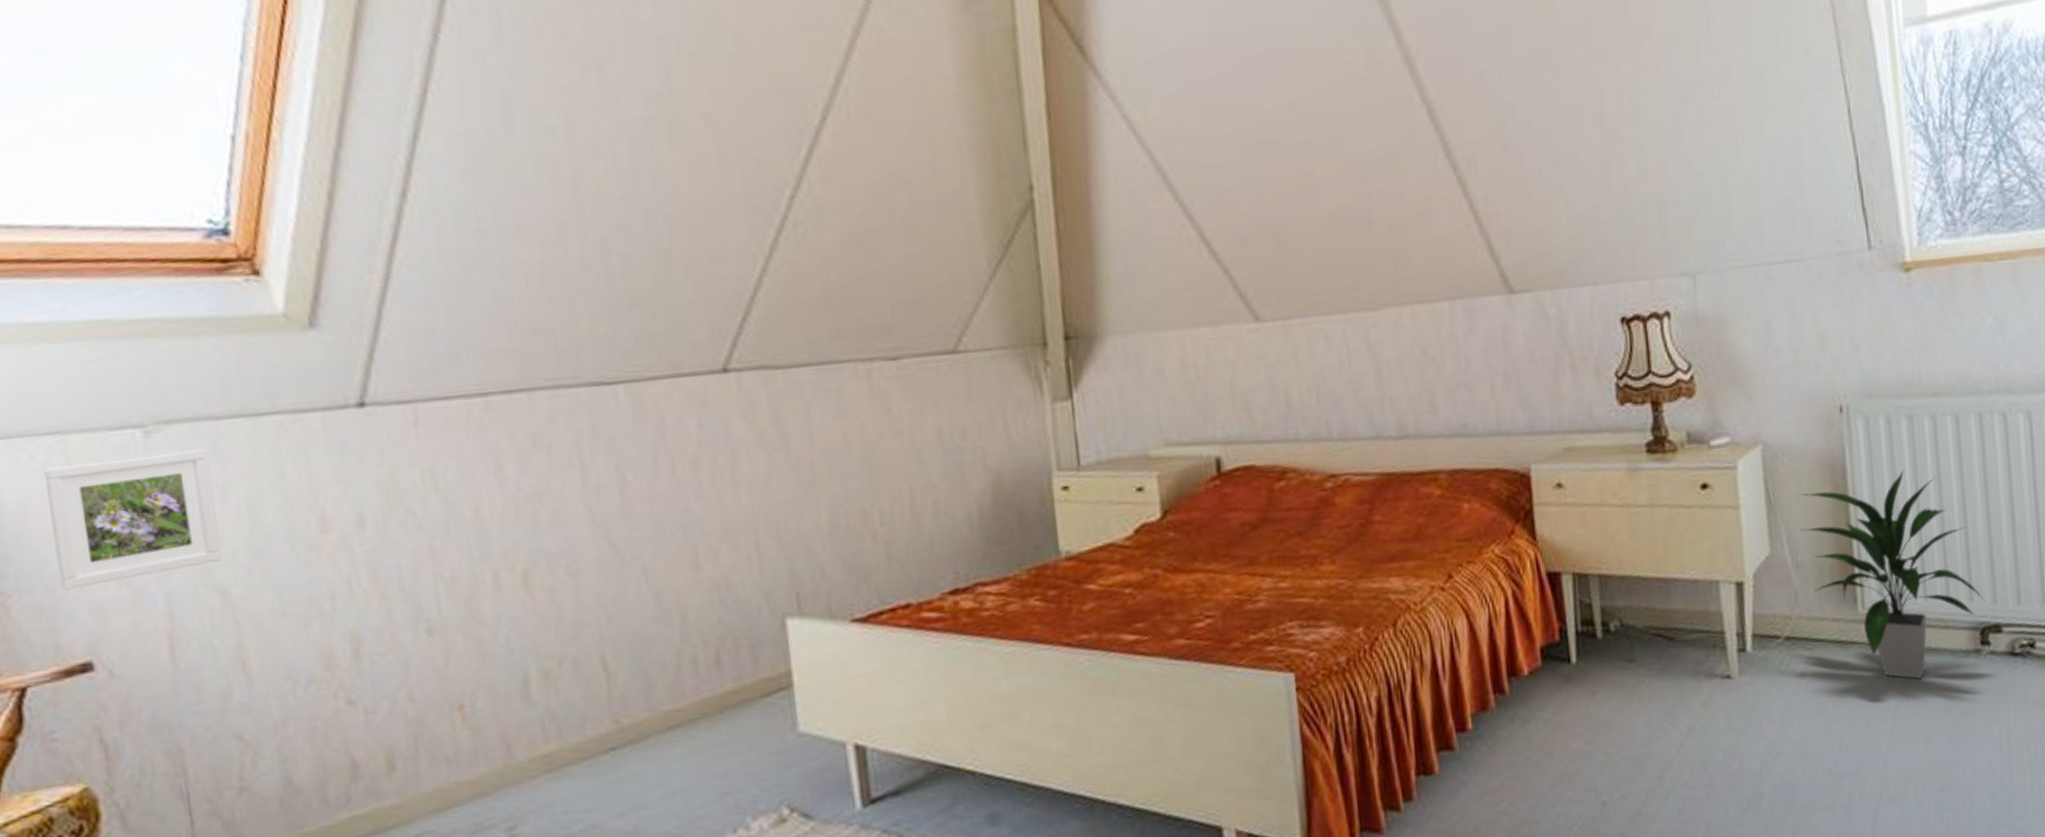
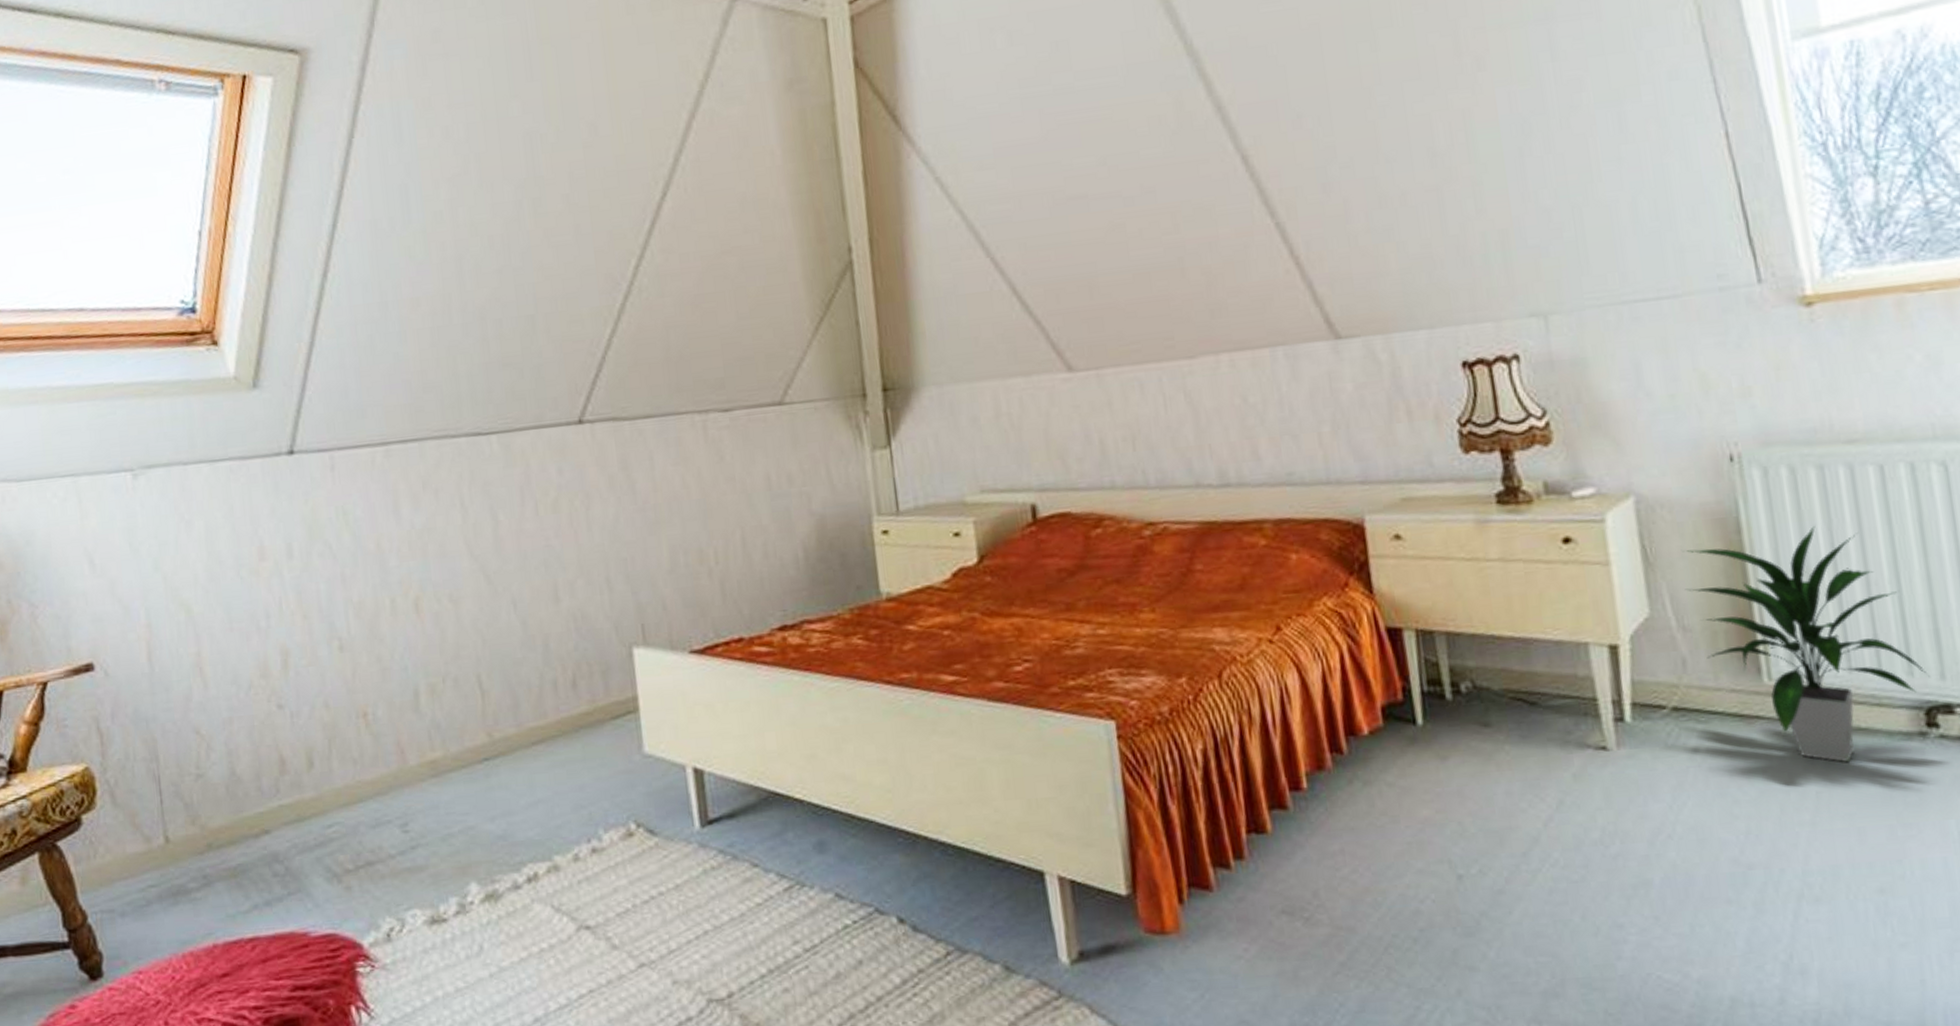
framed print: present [43,448,223,590] -> none [62,489,187,603]

